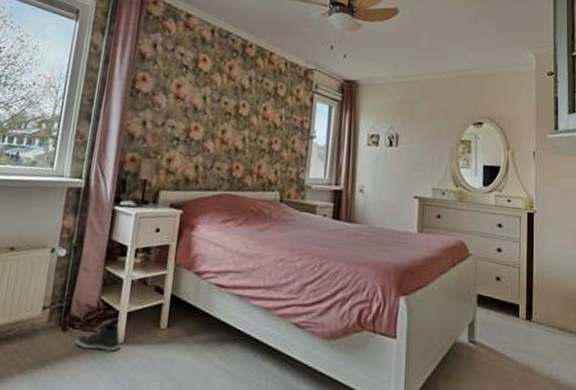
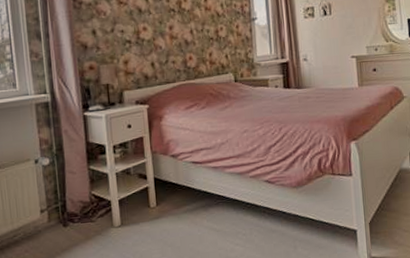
sneaker: present [75,323,120,351] -> none [77,212,118,237]

